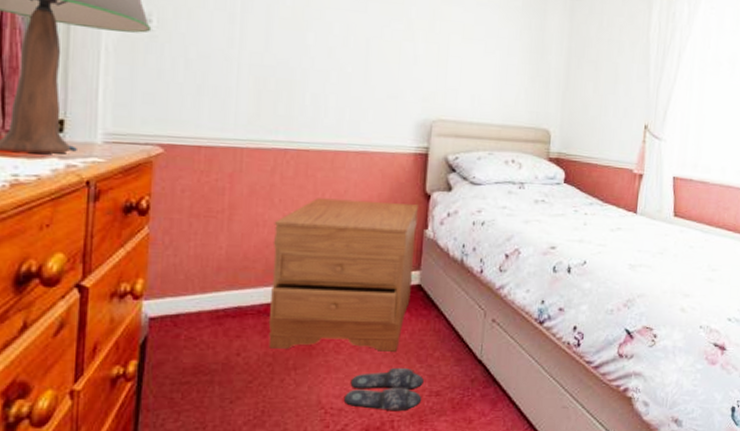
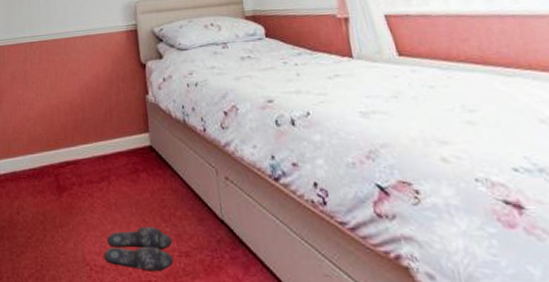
nightstand: present [268,198,419,352] -> none [30,74,145,211]

